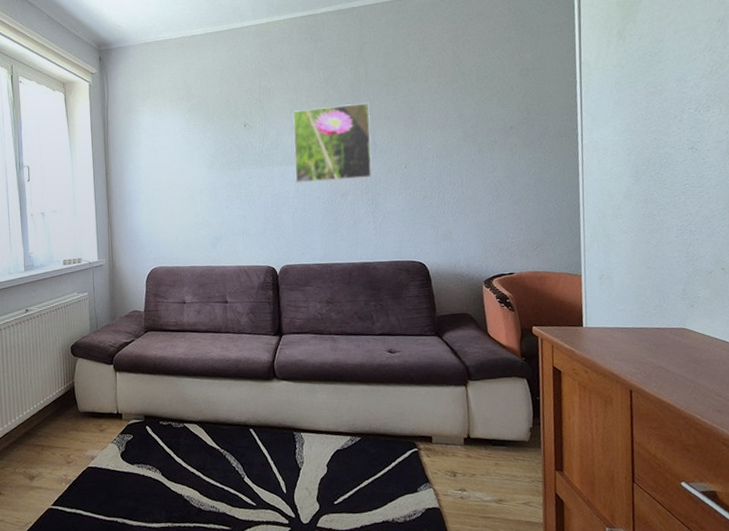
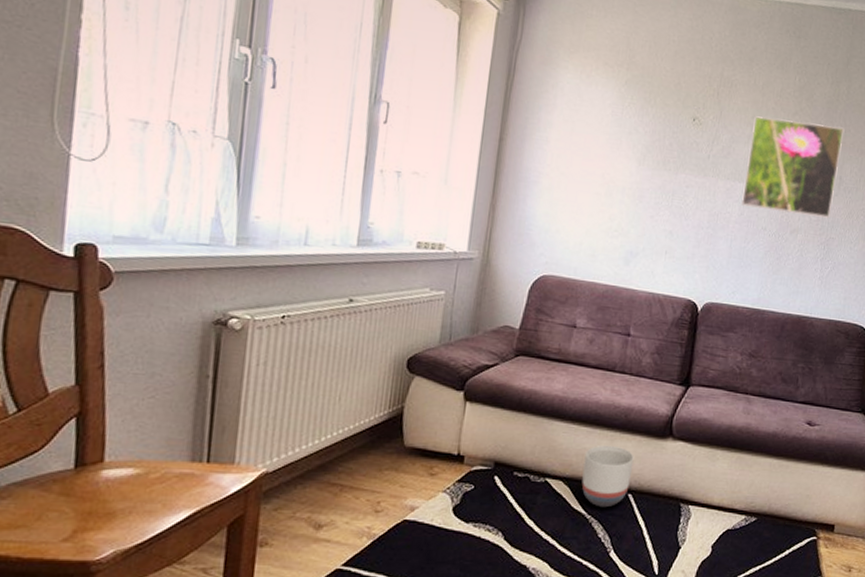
planter: none [210,391,250,442] -> present [581,445,634,508]

